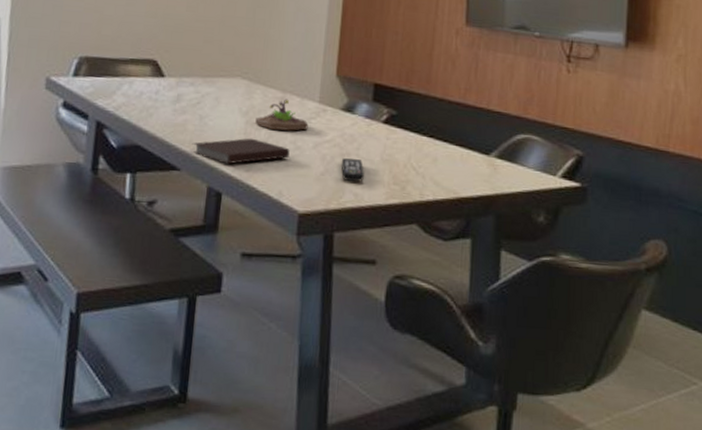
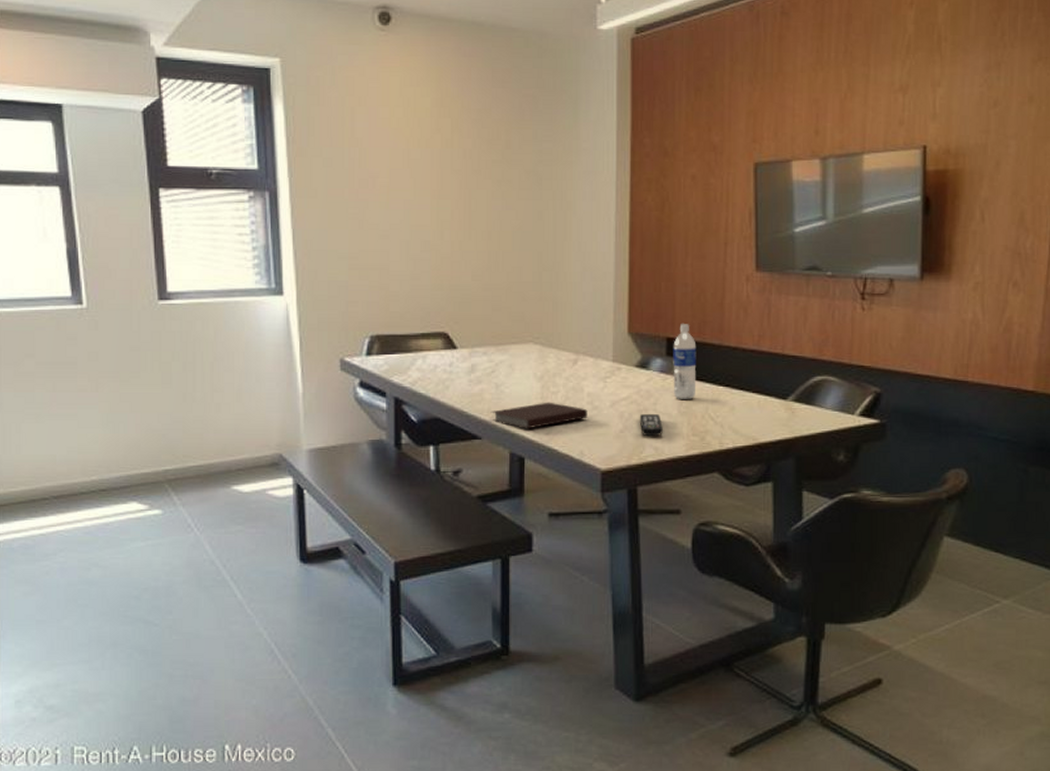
succulent planter: present [255,98,309,131] -> none [551,360,604,392]
water bottle: none [377,71,403,147] -> present [673,324,697,399]

